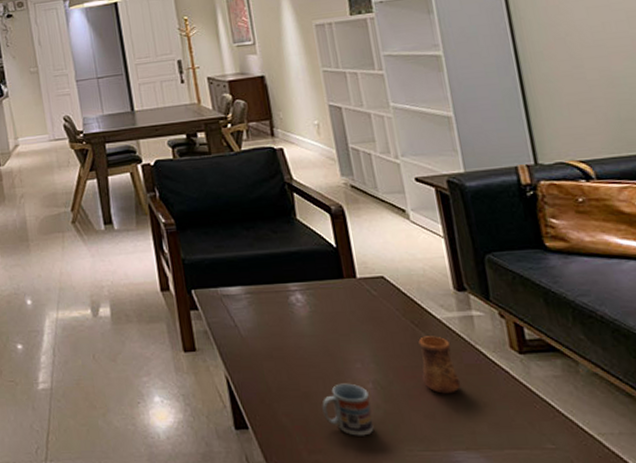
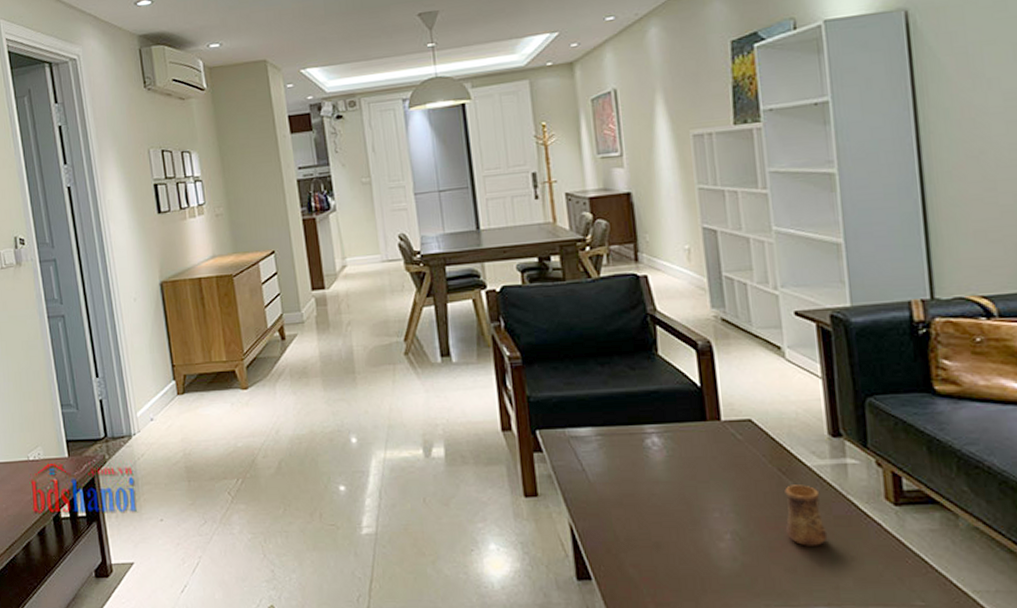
cup: present [322,383,374,436] -> none [673,533,729,589]

